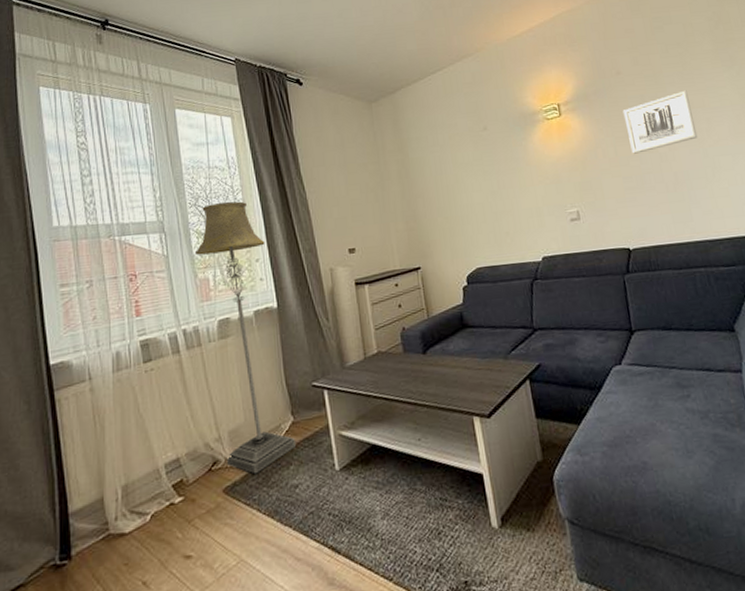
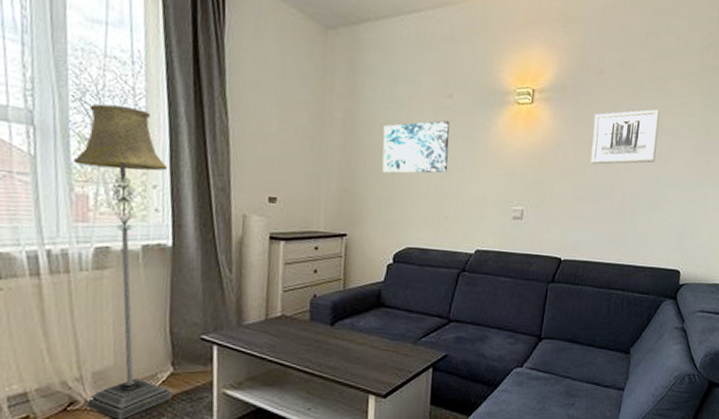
wall art: none [433,150,498,207] -> present [382,120,450,174]

